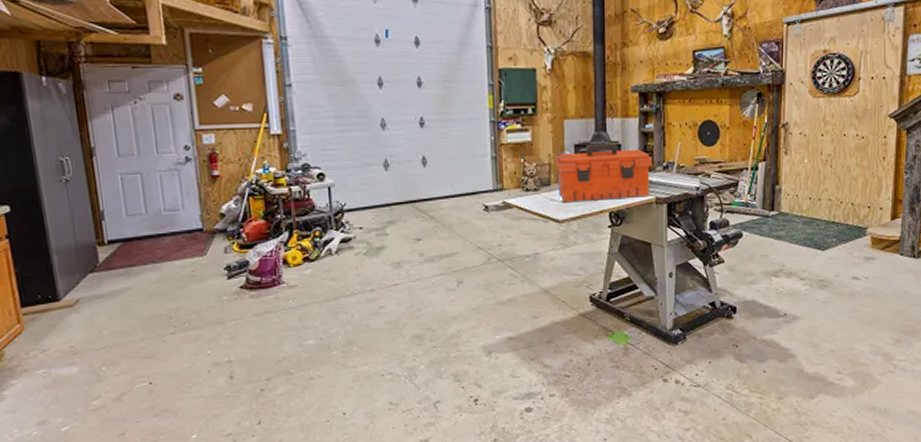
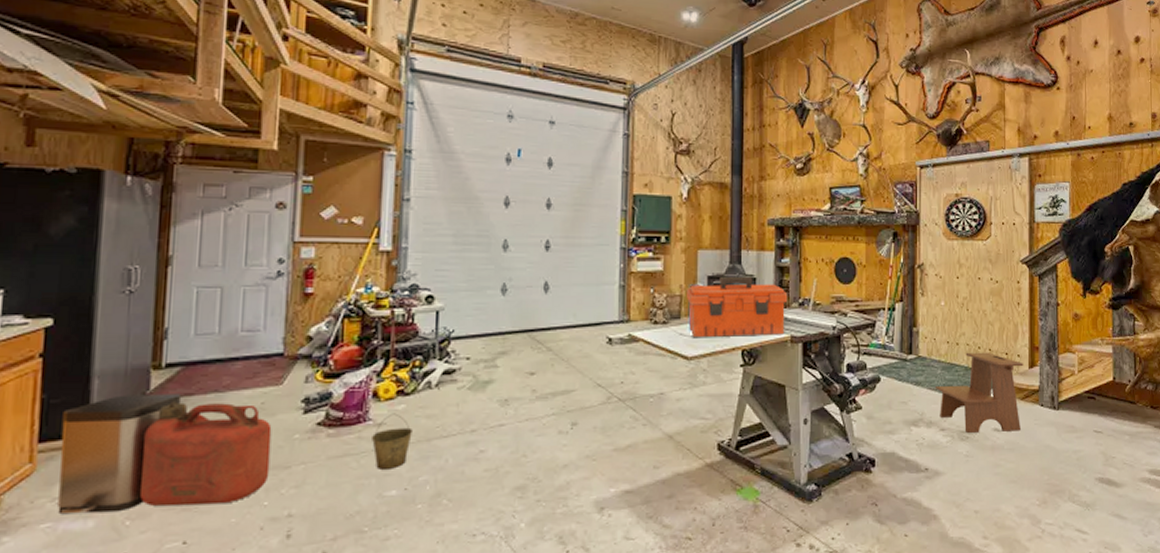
pedal bin: none [35,265,127,363] -> present [57,394,182,515]
fuel can: none [102,271,208,356] -> present [140,401,272,507]
bucket: none [287,277,321,324] -> present [372,413,412,469]
step stool: none [796,206,886,281] -> present [936,352,1024,433]

